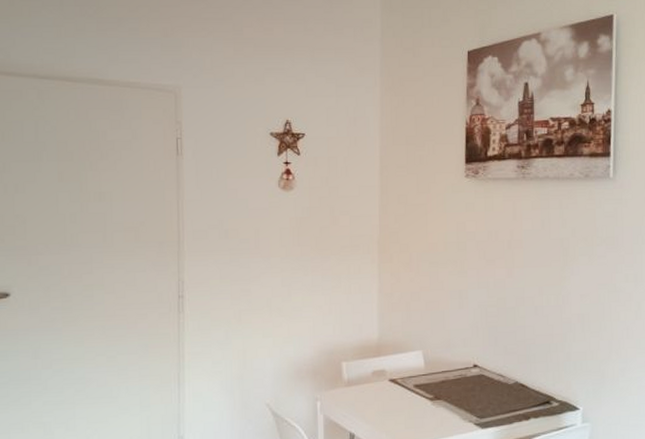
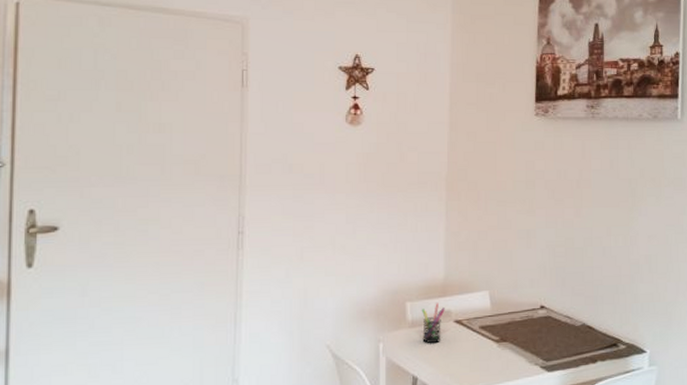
pen holder: none [356,362,380,402] -> present [421,303,445,344]

